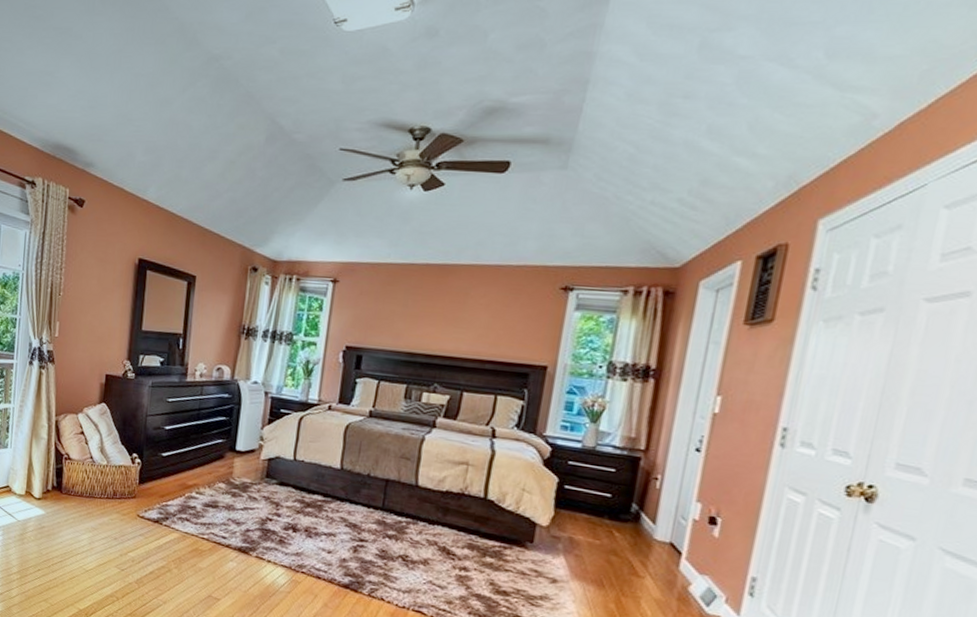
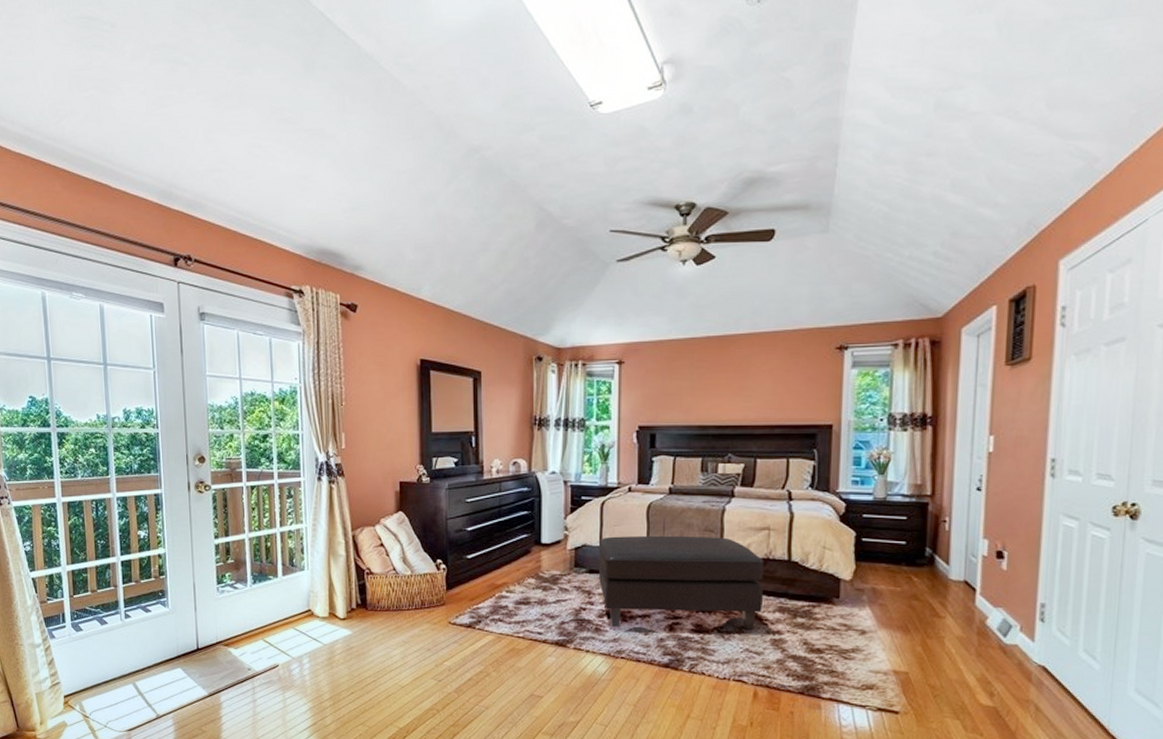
ottoman: none [288,451,458,563] -> present [598,535,764,630]

